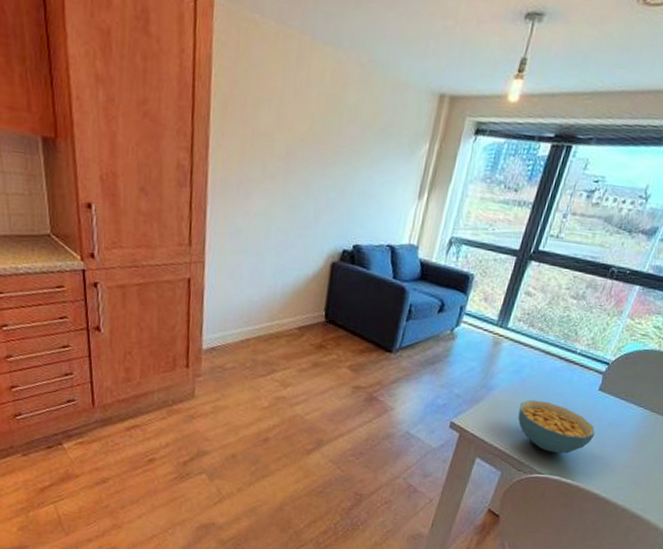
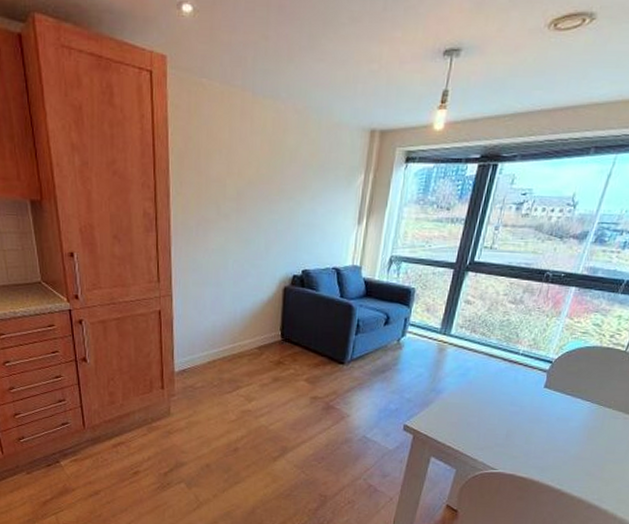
cereal bowl: present [517,400,596,454] -> none [467,400,545,449]

